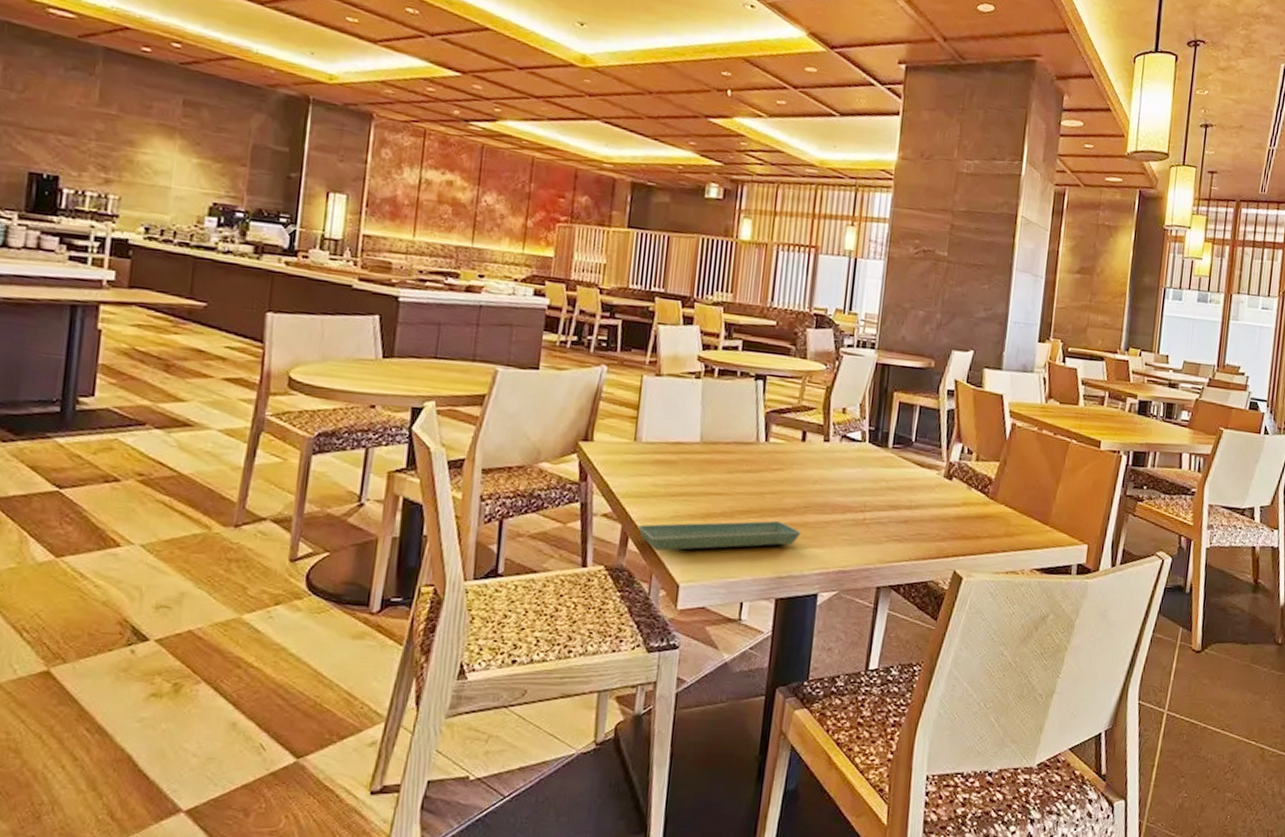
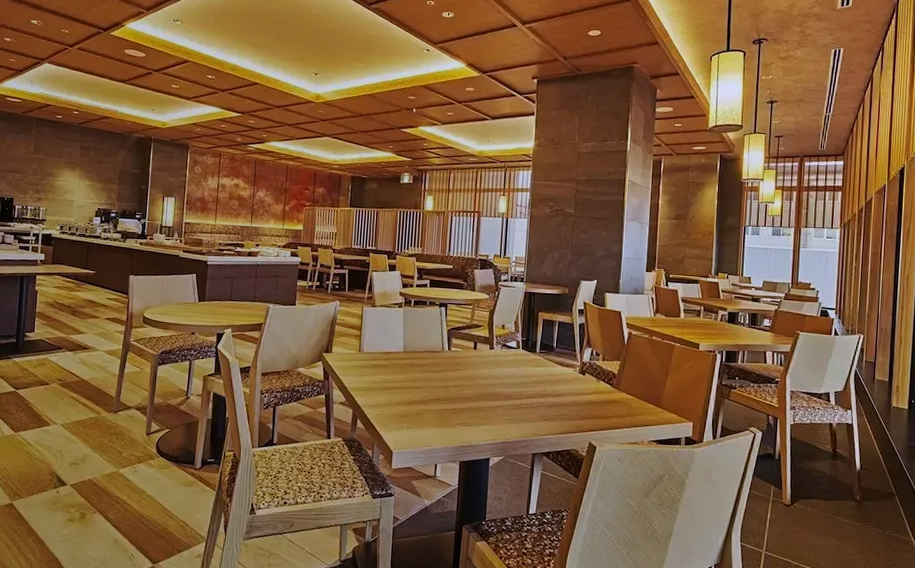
saucer: present [637,520,801,551] -> none [363,406,476,428]

